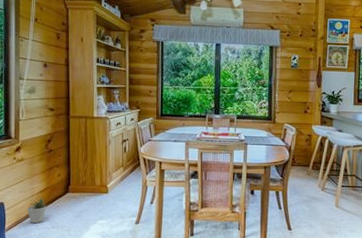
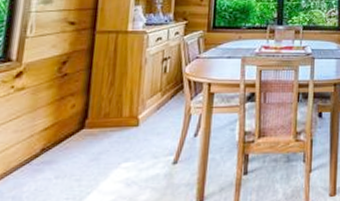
potted plant: present [27,197,48,224] -> none [21,136,53,174]

